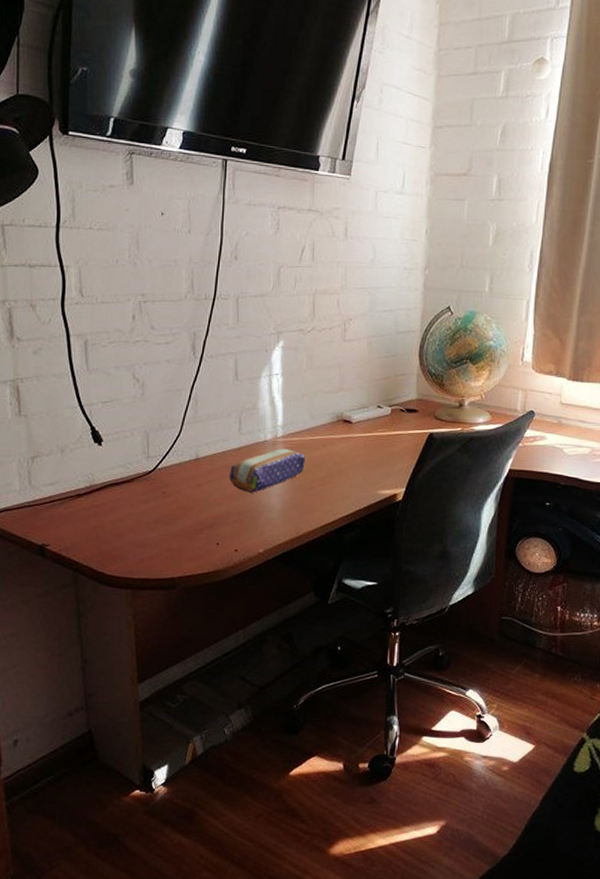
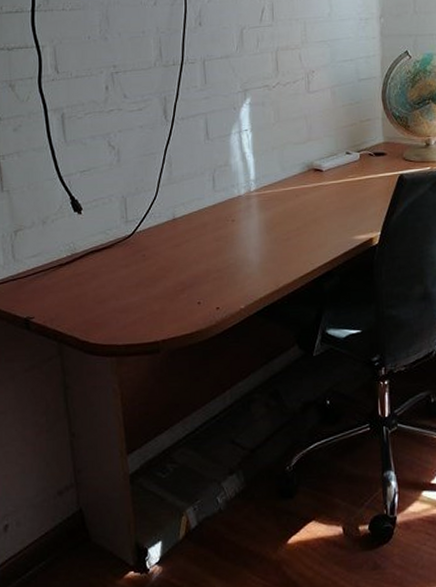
pencil case: present [230,448,305,493] -> none [207,201,280,249]

